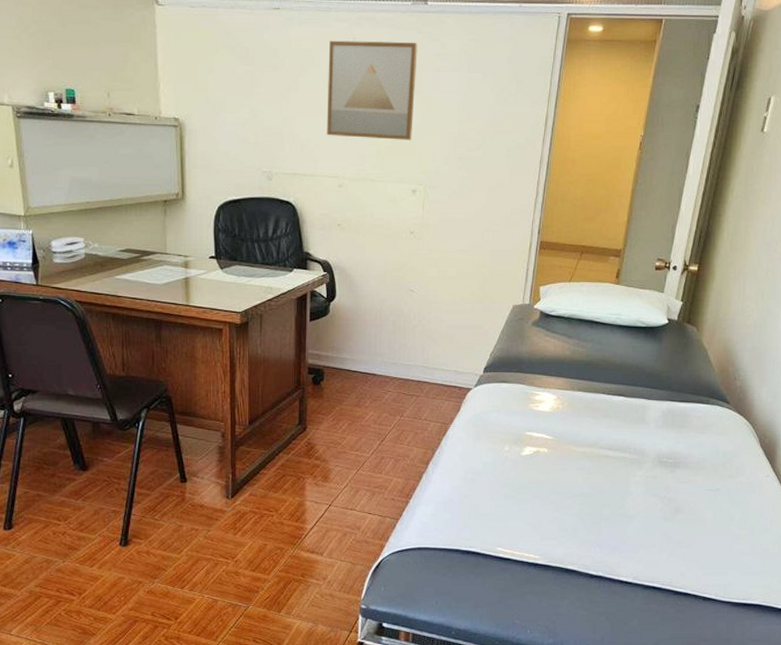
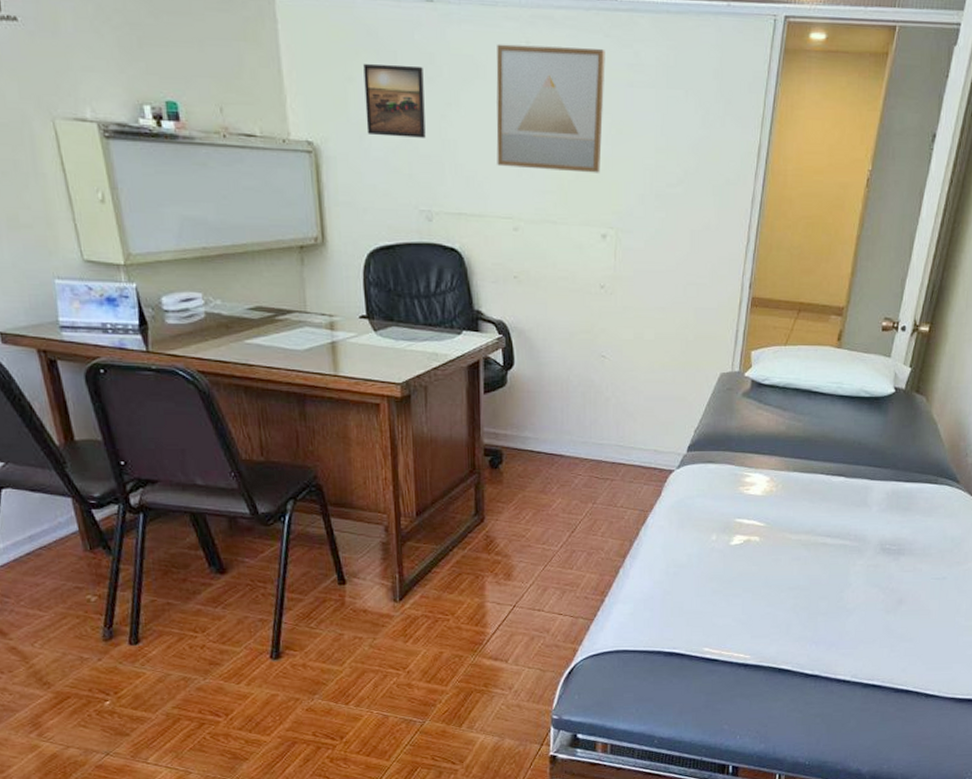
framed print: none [222,58,269,114] -> present [363,64,426,138]

